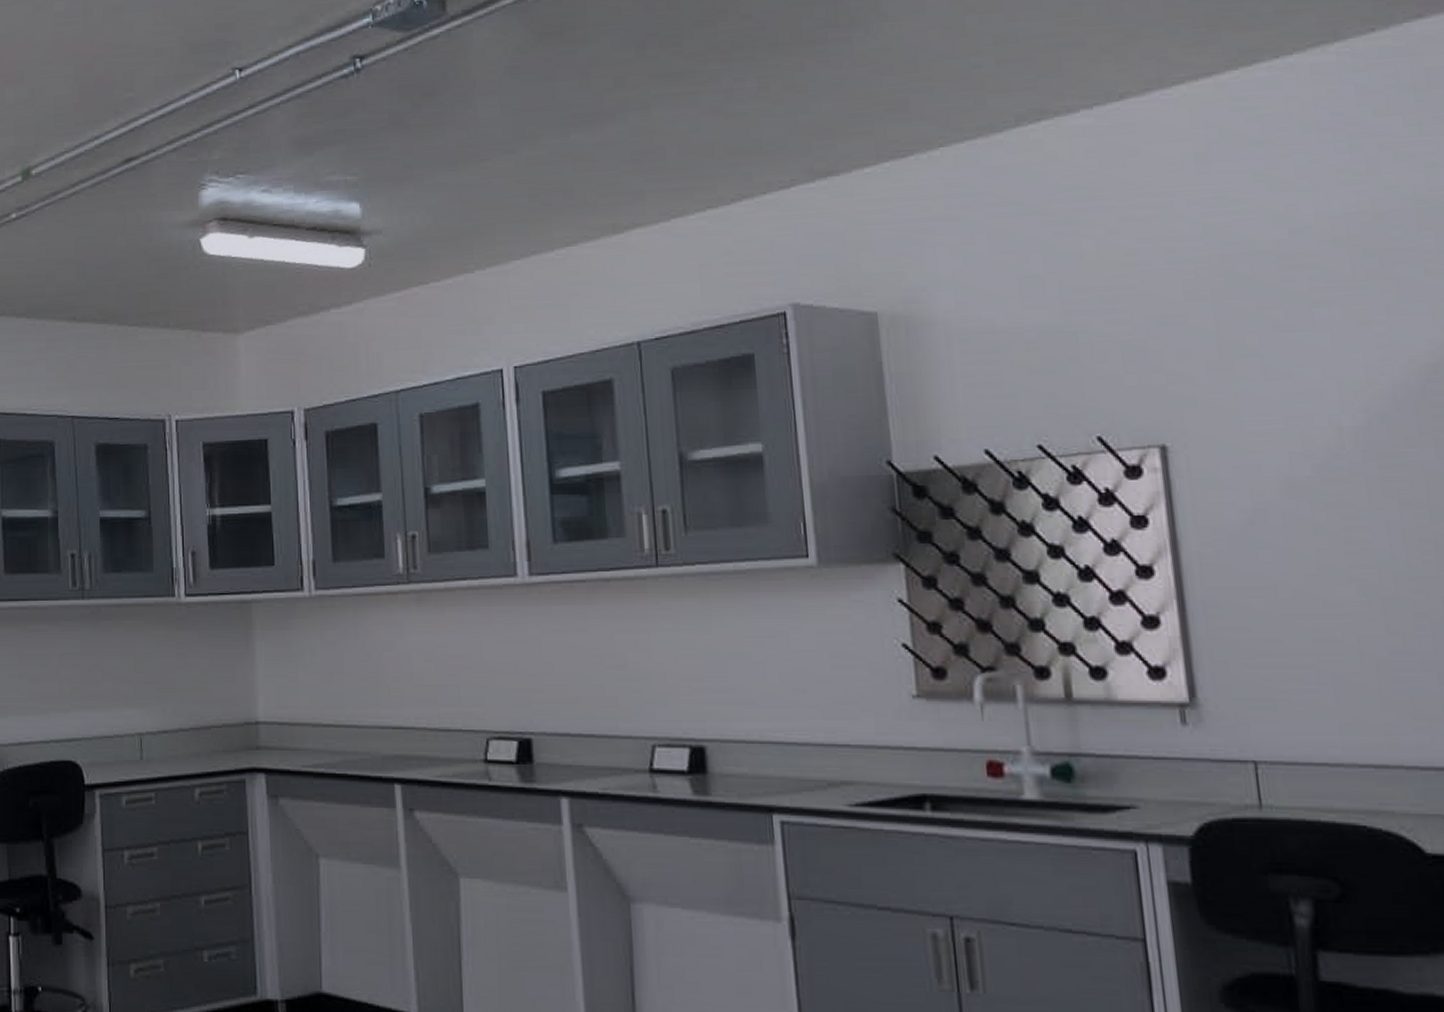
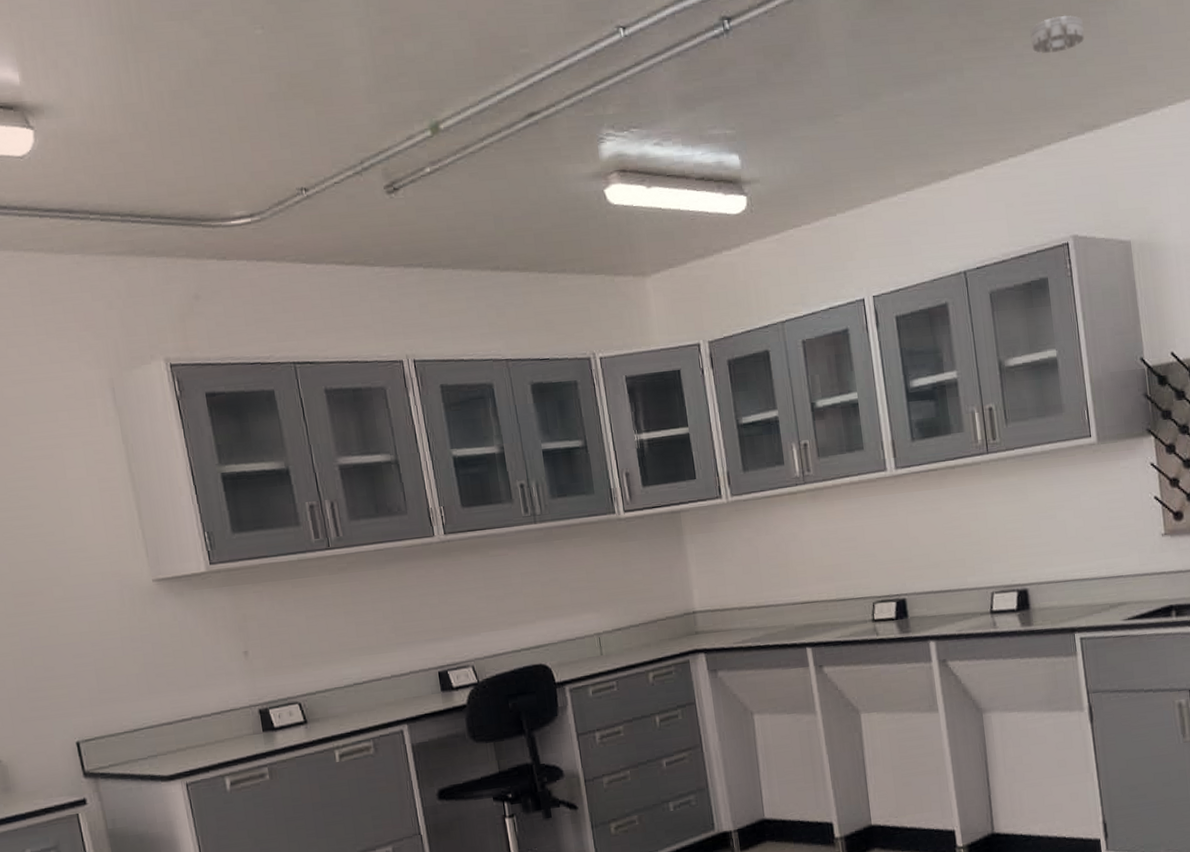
smoke detector: none [744,42,820,88] -> present [1030,15,1085,54]

